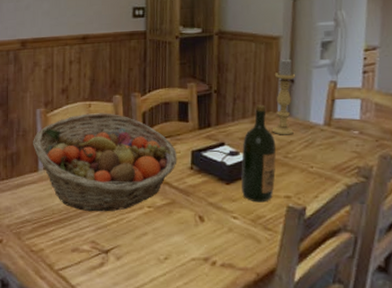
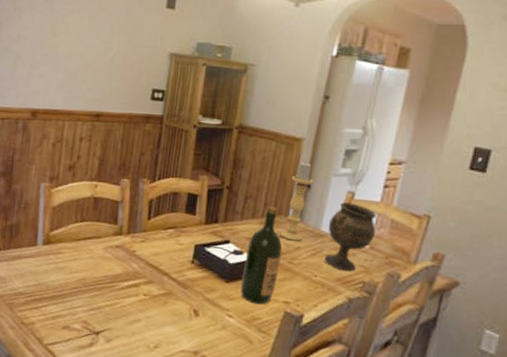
fruit basket: present [33,113,177,212] -> none [34,193,180,295]
goblet: none [316,92,362,159] -> present [324,202,376,272]

